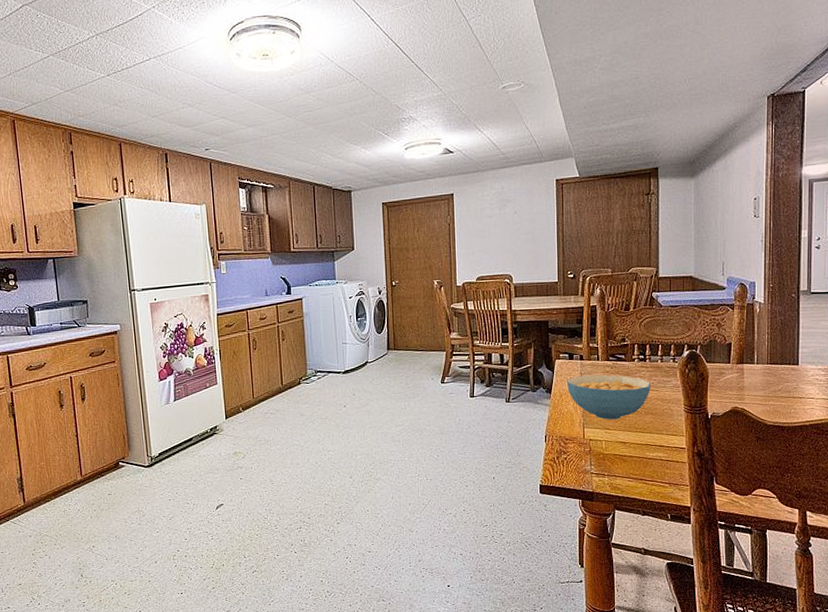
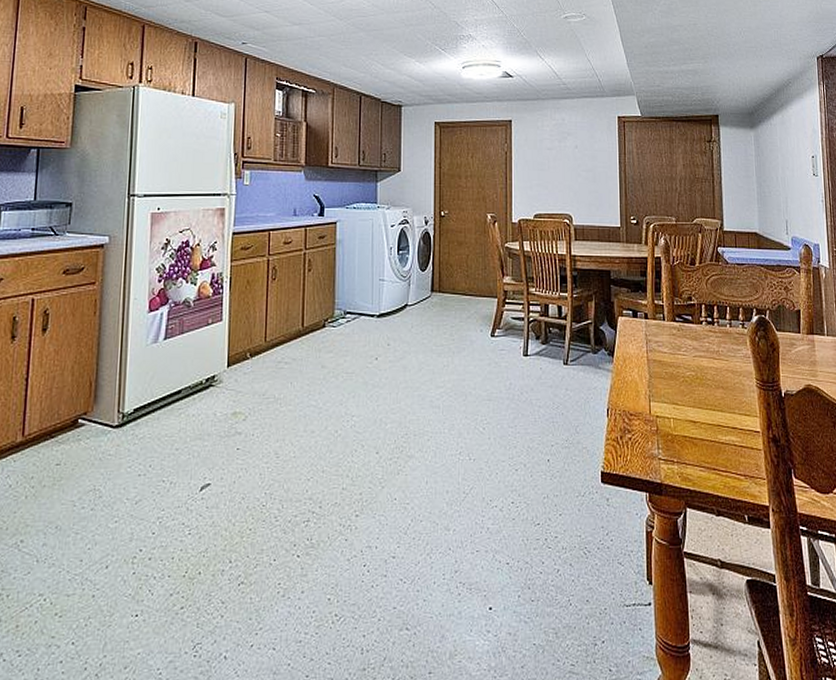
cereal bowl: present [566,374,652,420] -> none [630,337,721,392]

